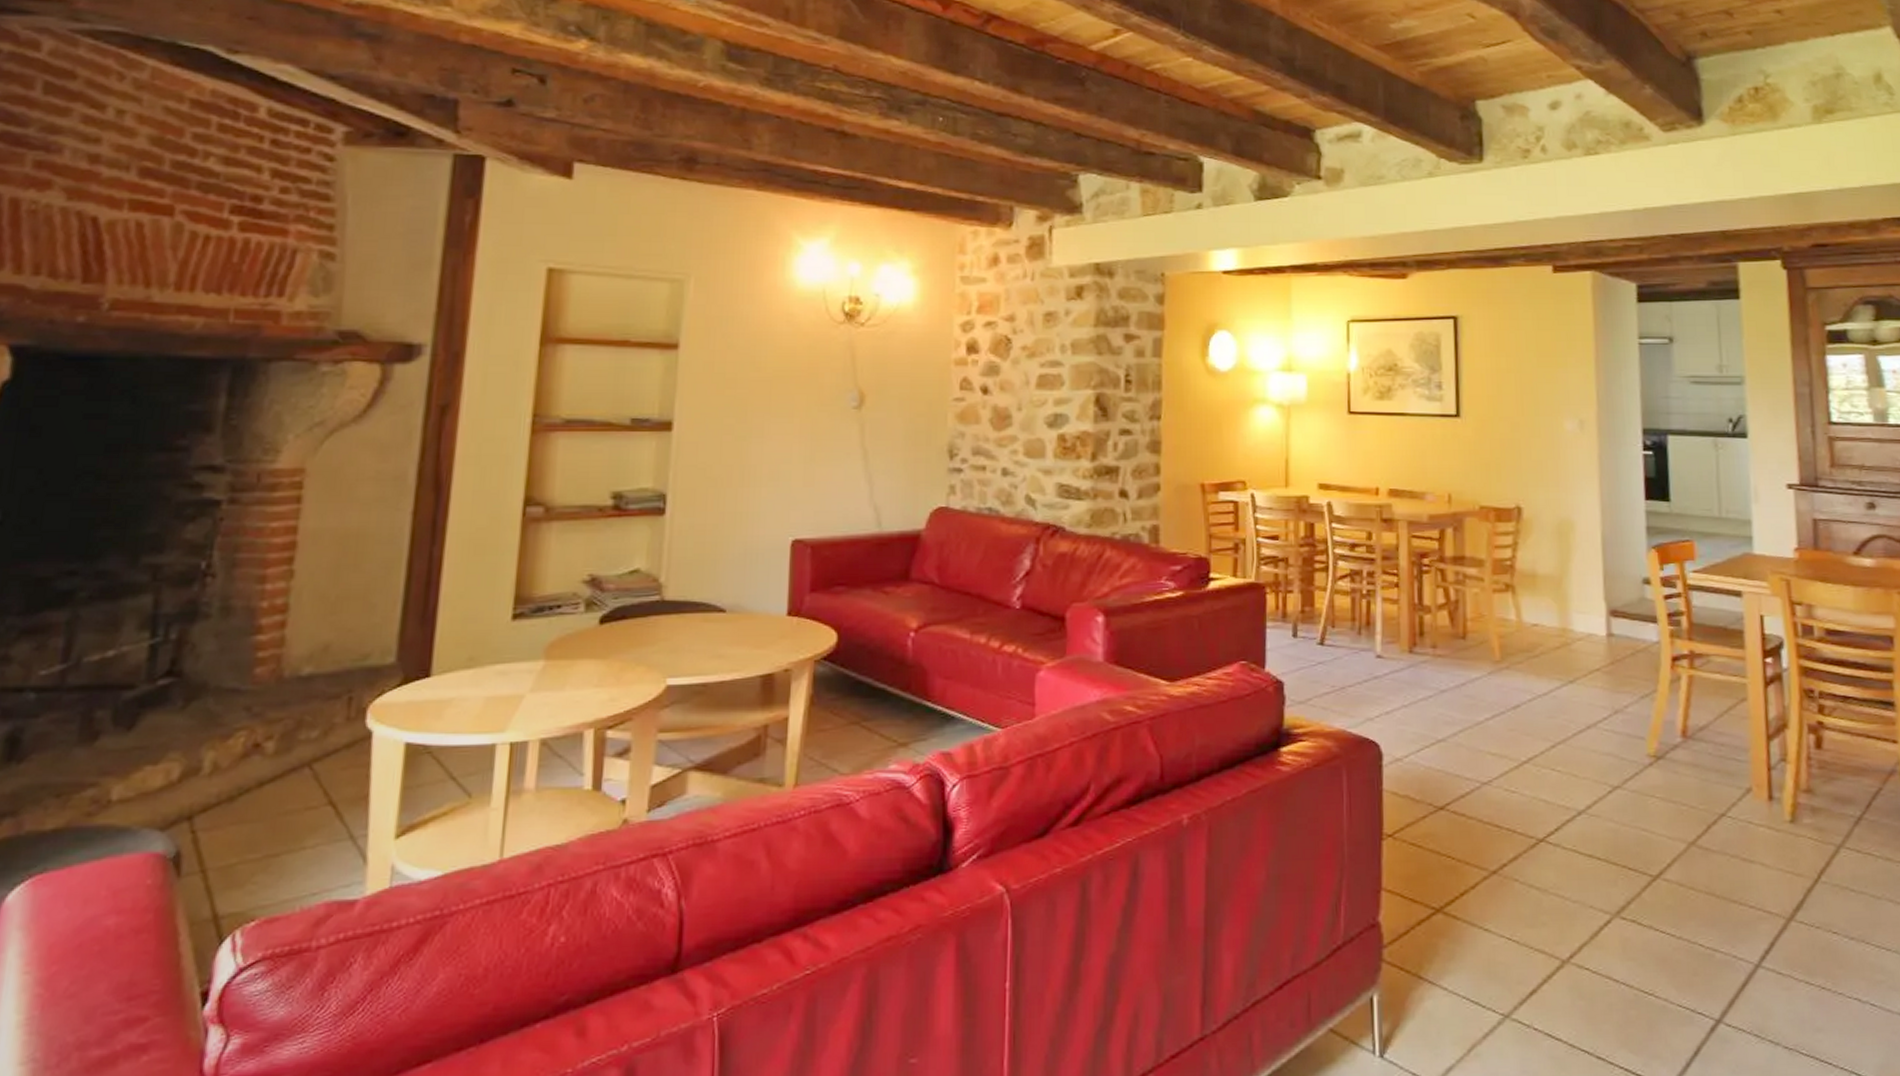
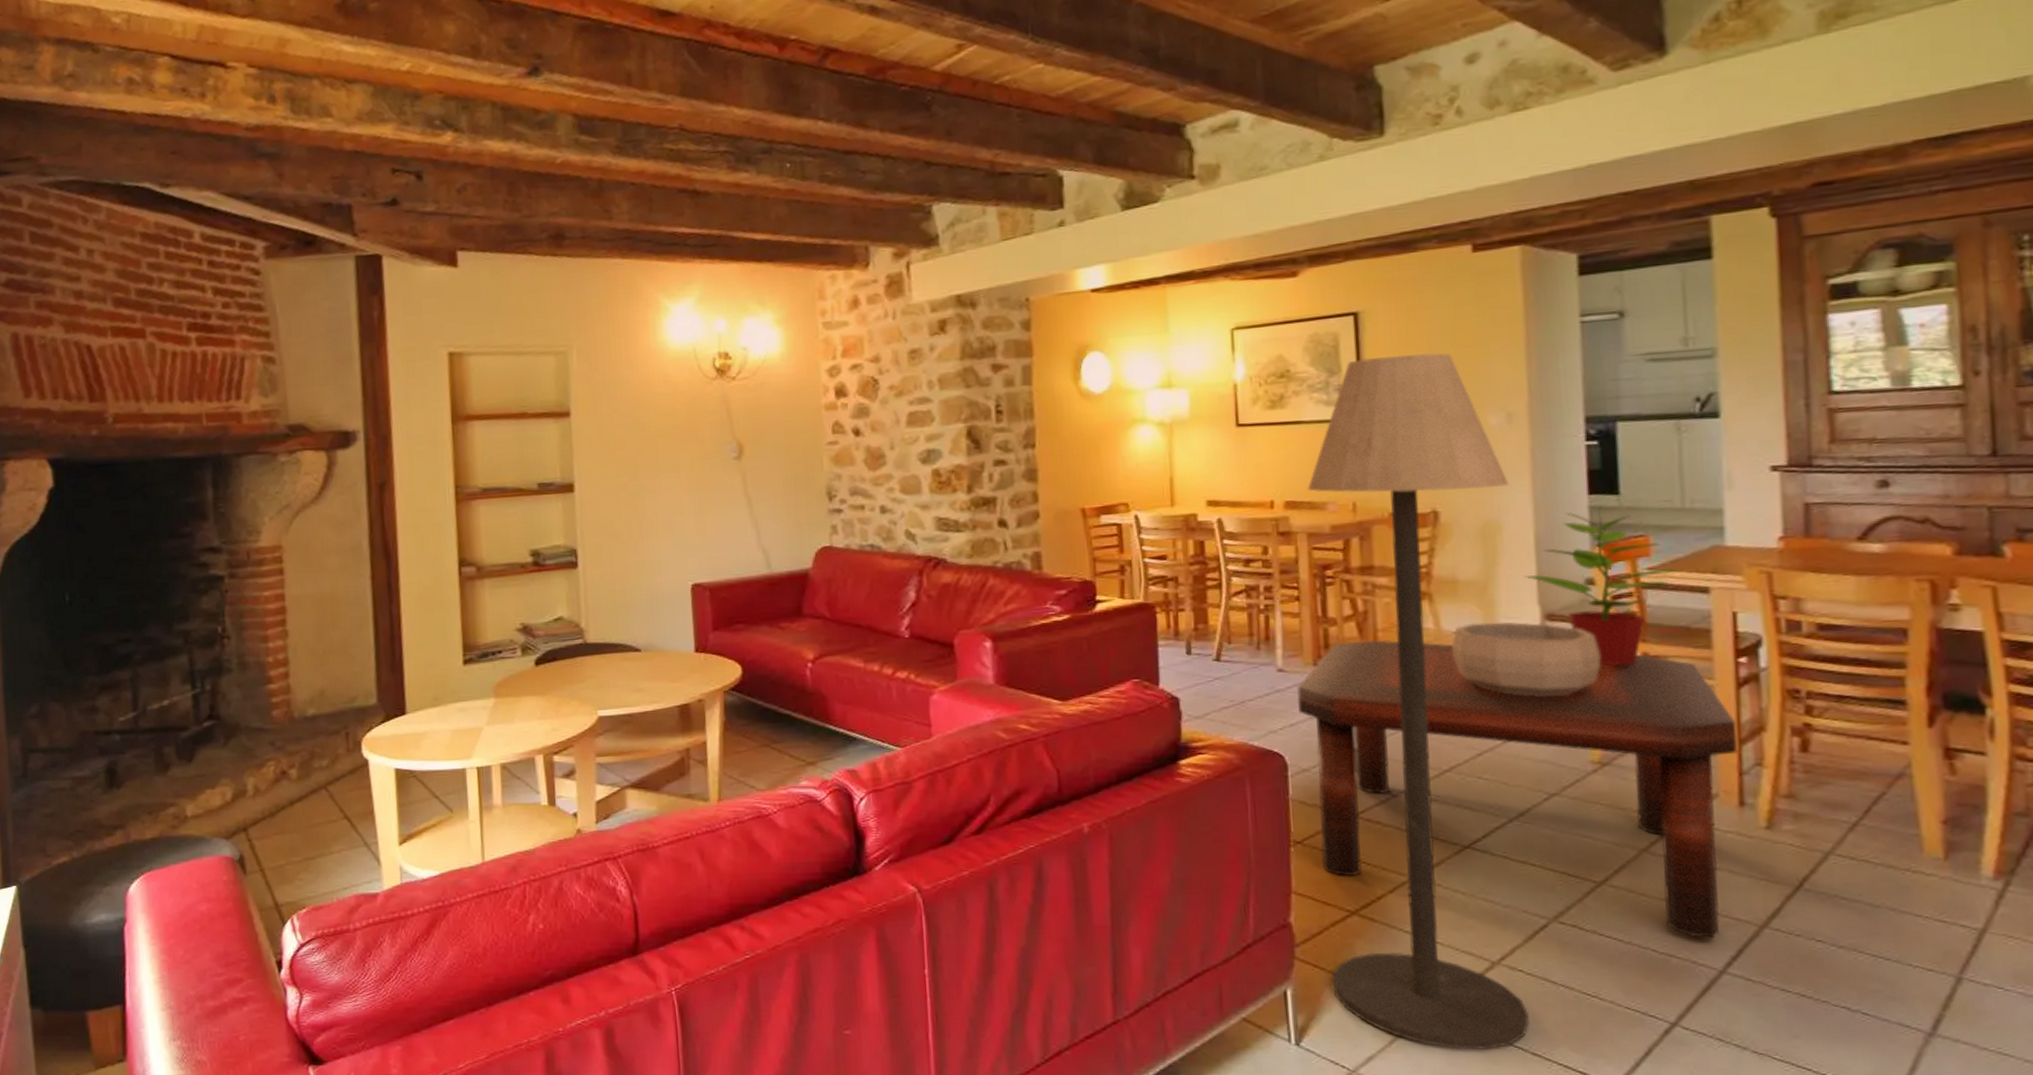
coffee table: none [1393,629,1766,932] -> present [1297,640,1737,938]
floor lamp: none [1409,360,1595,1056] -> present [1307,353,1530,1051]
decorative bowl: none [1531,616,1656,691] -> present [1452,622,1601,697]
potted plant: none [1592,511,1718,662] -> present [1524,506,1680,666]

